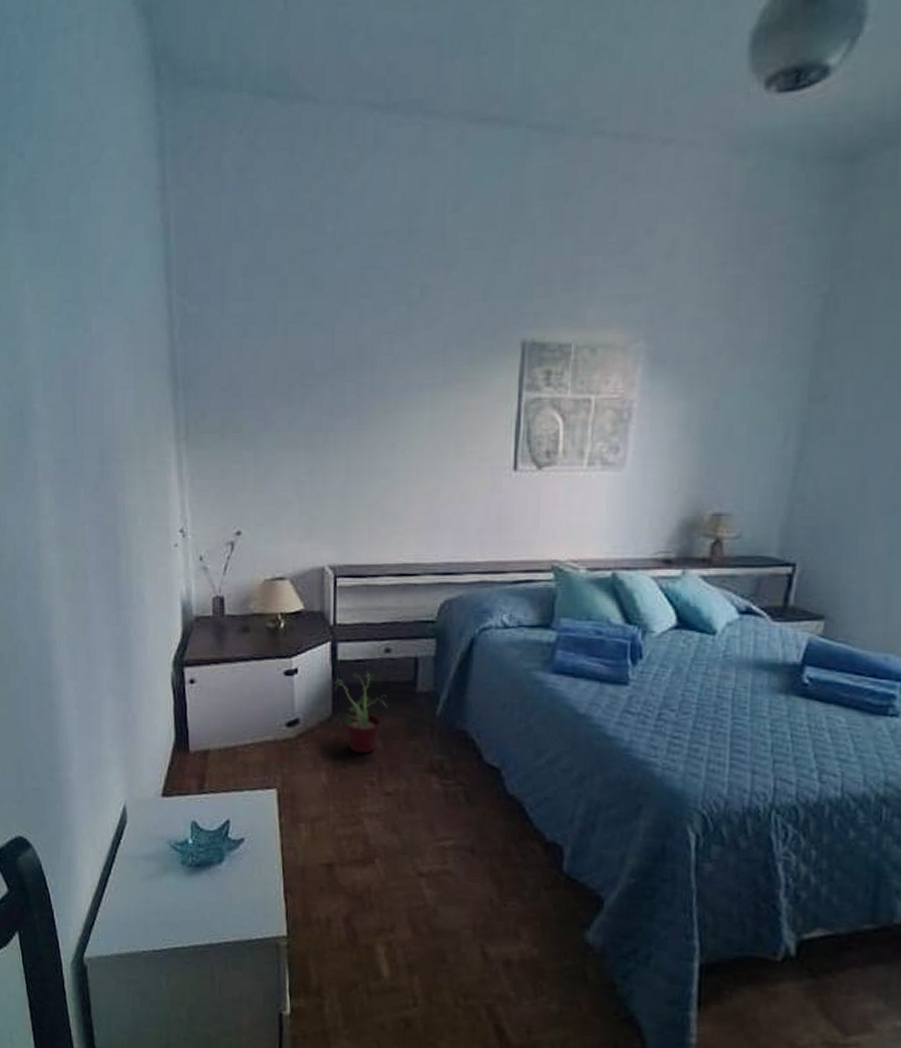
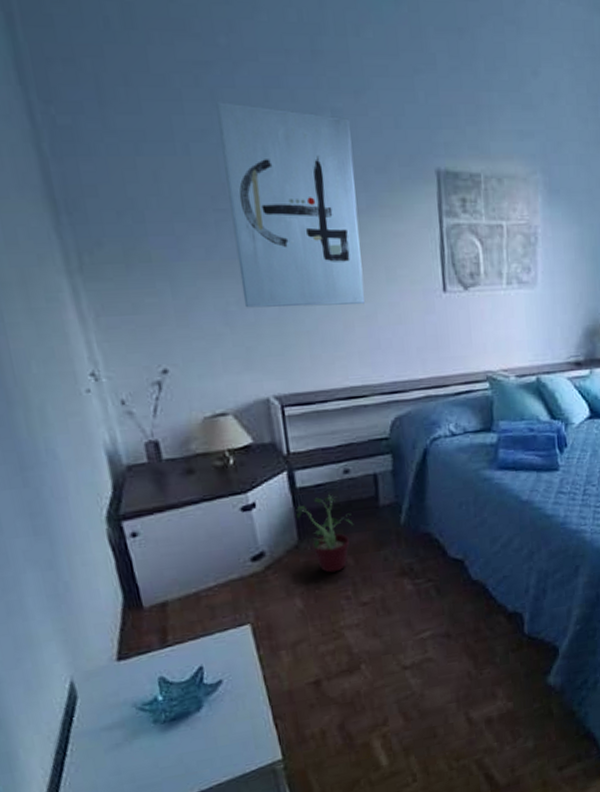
wall art: none [314,285,437,480] -> present [216,102,365,308]

